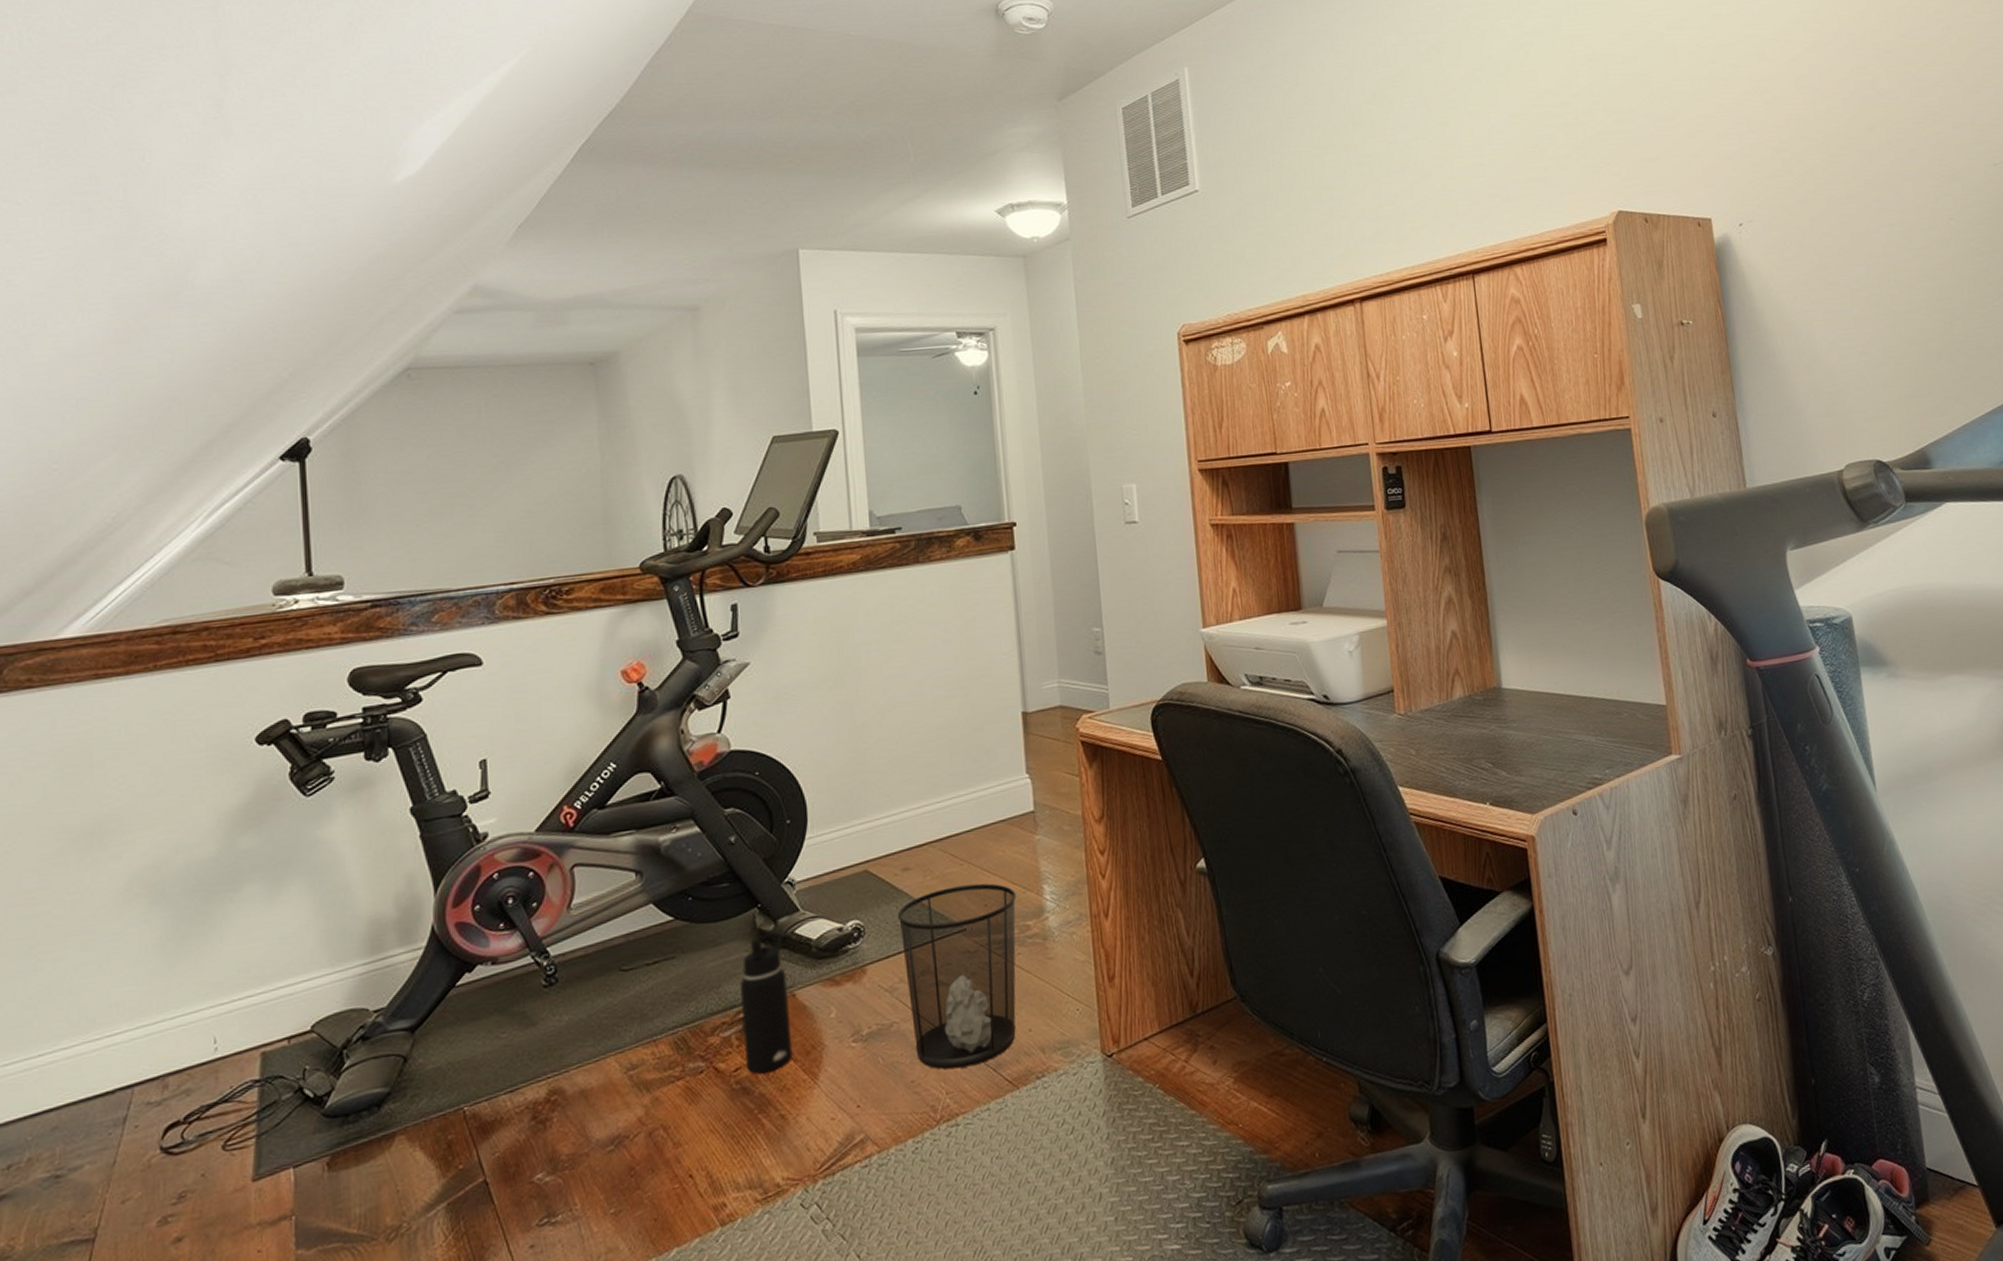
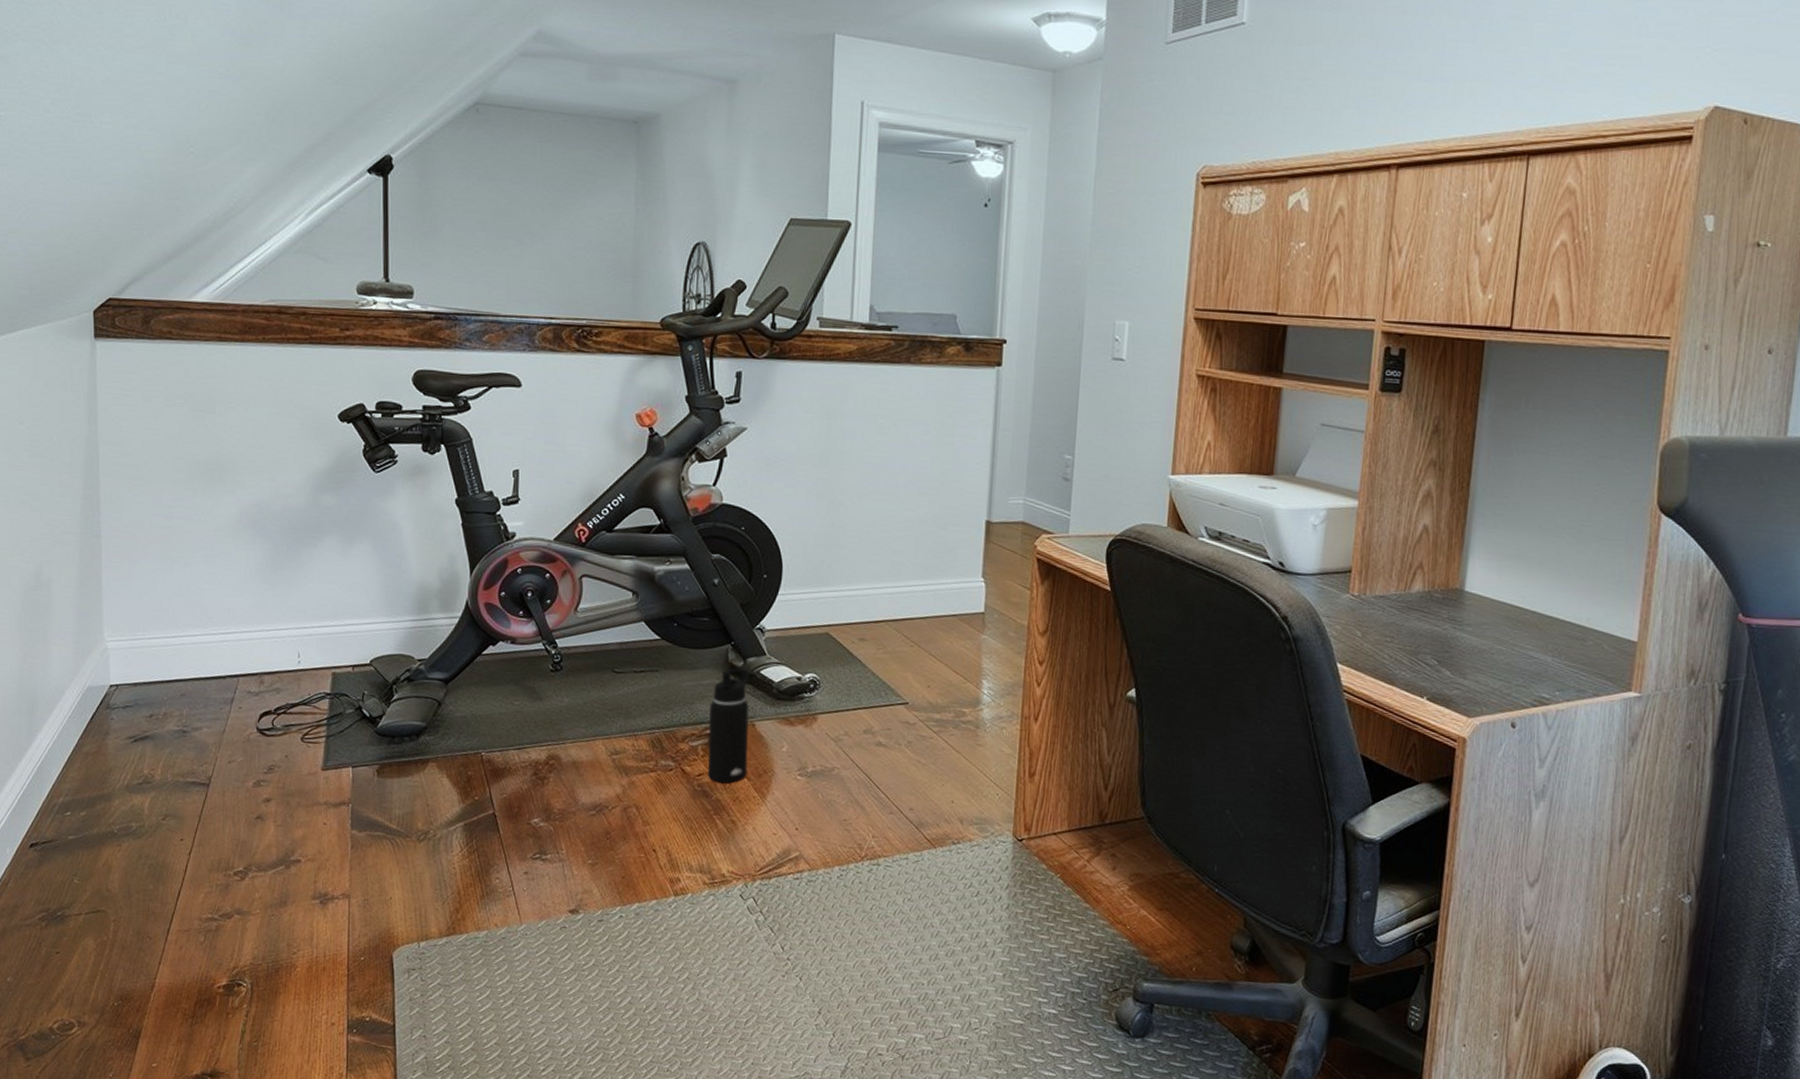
waste bin: present [897,883,1017,1070] -> none [849,663,957,820]

